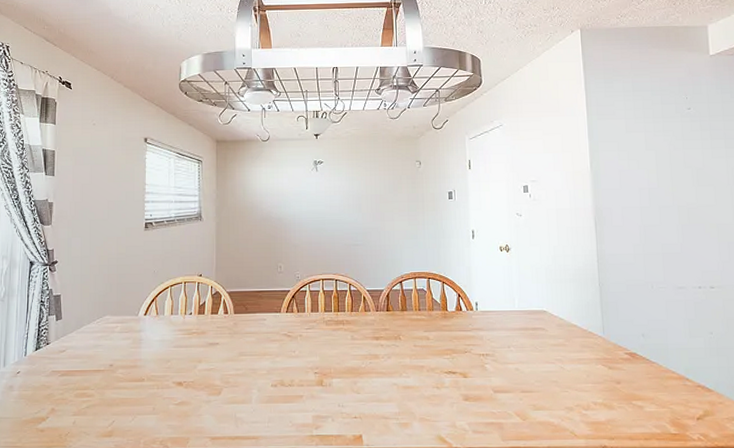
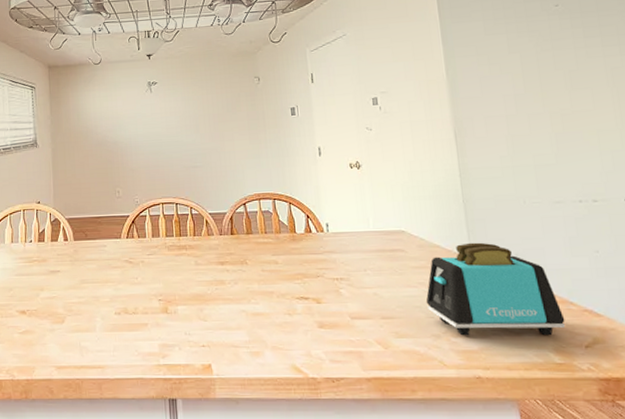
toaster: none [561,323,681,409] -> present [426,242,565,336]

